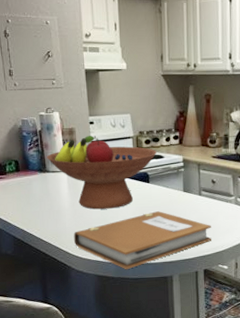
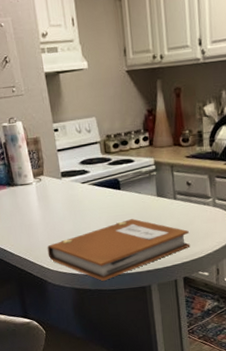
fruit bowl: present [46,136,157,210] -> none [13,143,126,221]

